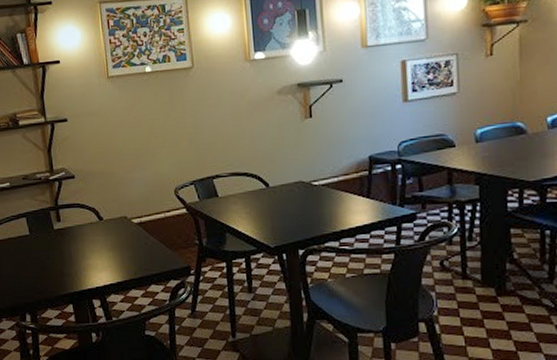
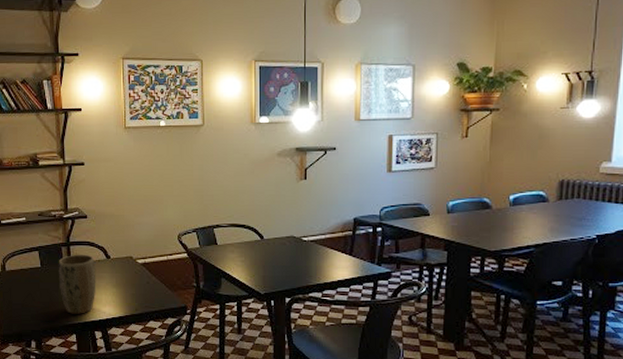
plant pot: none [47,217,91,283] -> present [58,254,96,314]

